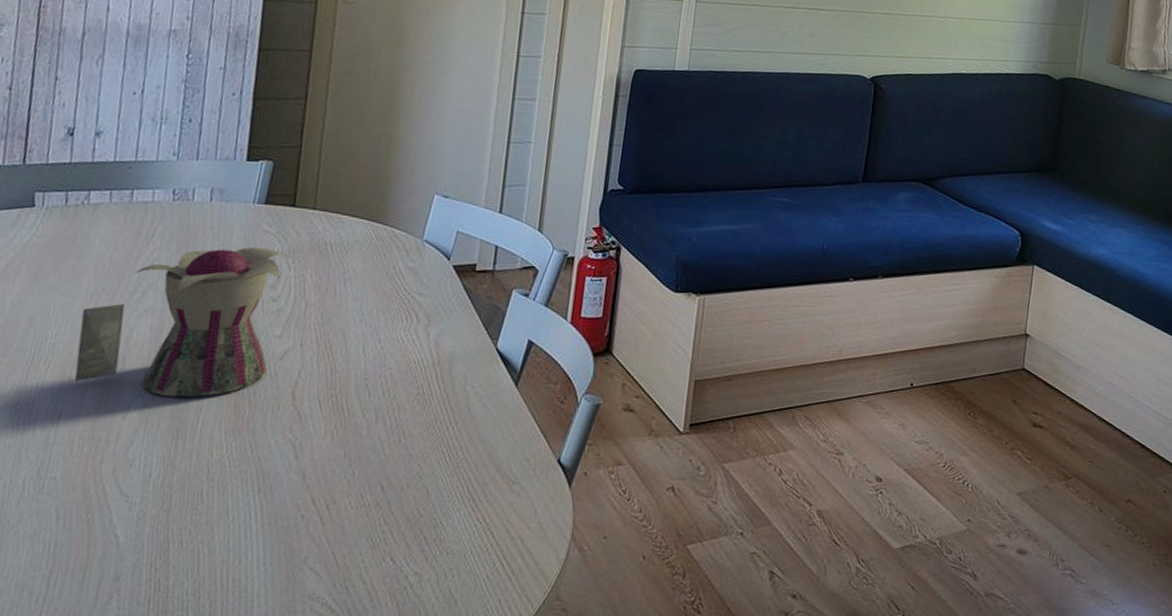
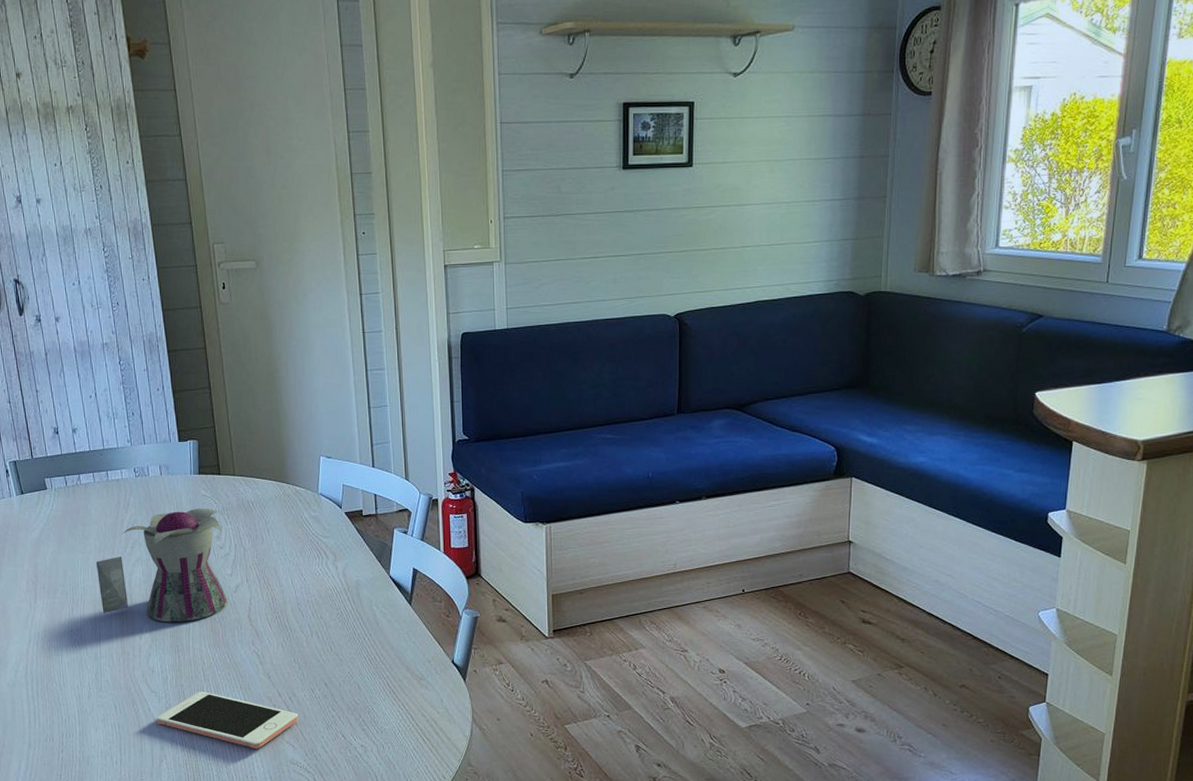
cell phone: none [118,496,335,578] -> present [156,692,299,749]

